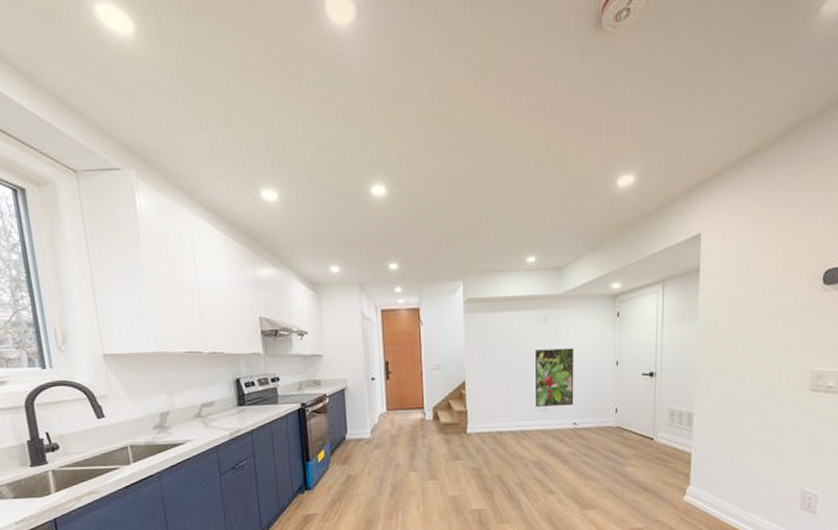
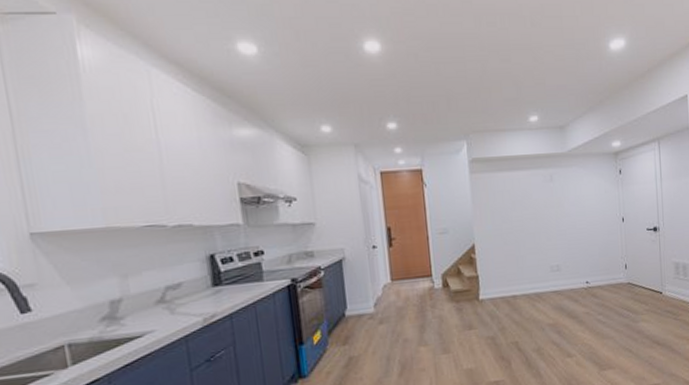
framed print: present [535,348,574,407] -> none [544,206,585,268]

